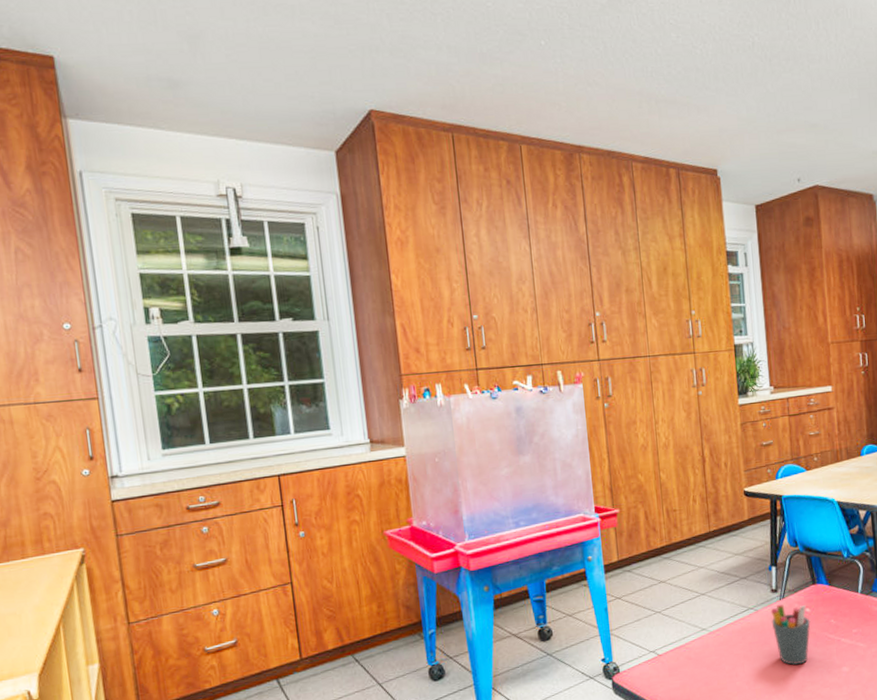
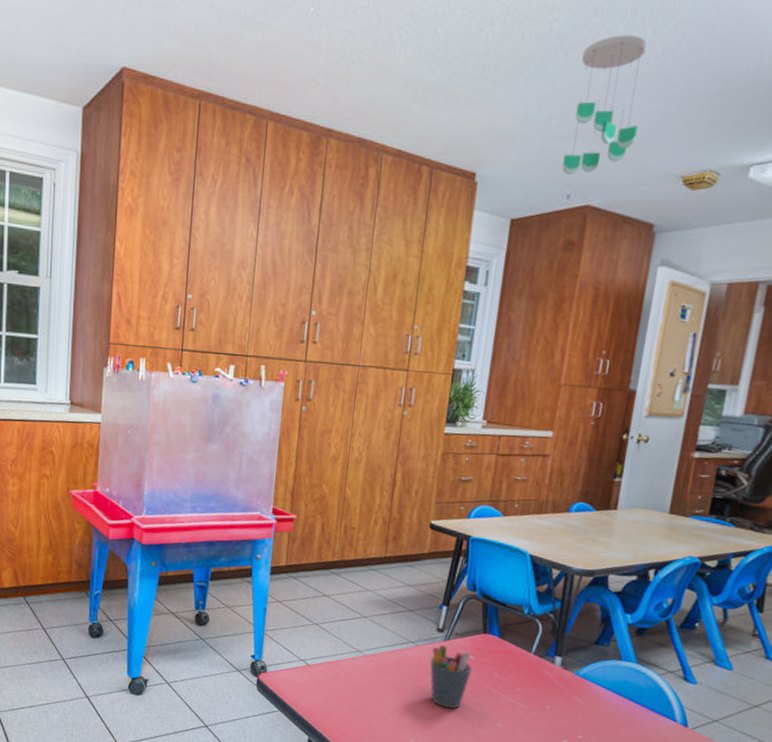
ceiling mobile: none [784,42,842,162] -> present [562,35,647,176]

